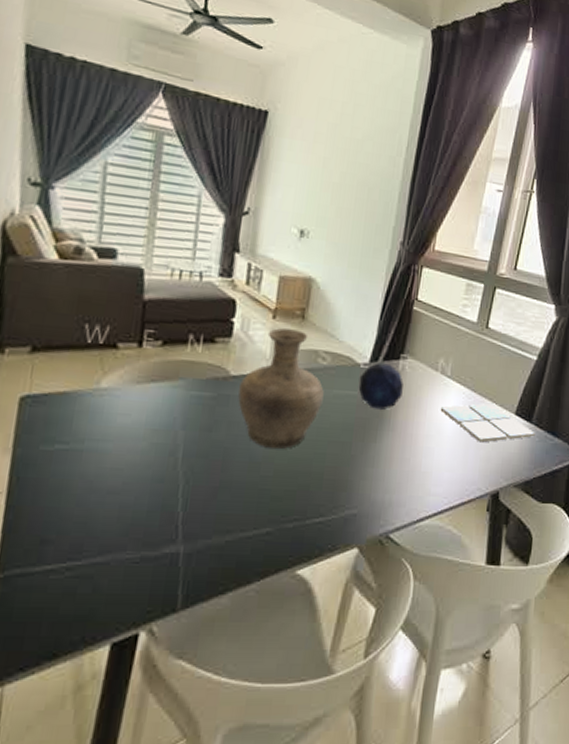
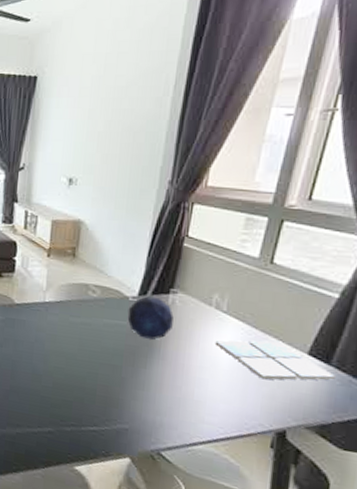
vase: present [238,328,324,449] -> none [21,265,95,366]

